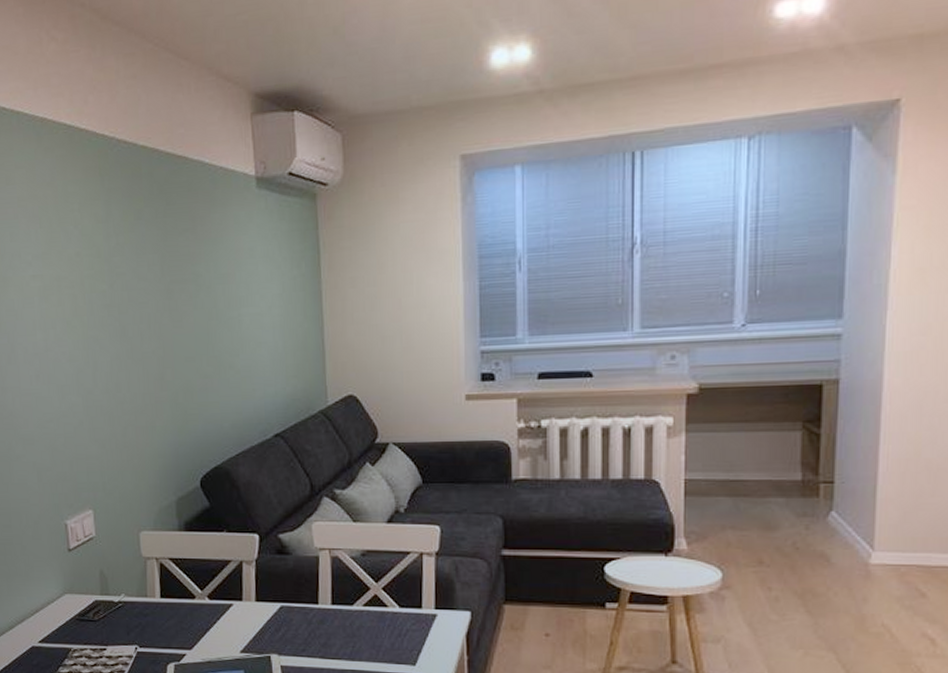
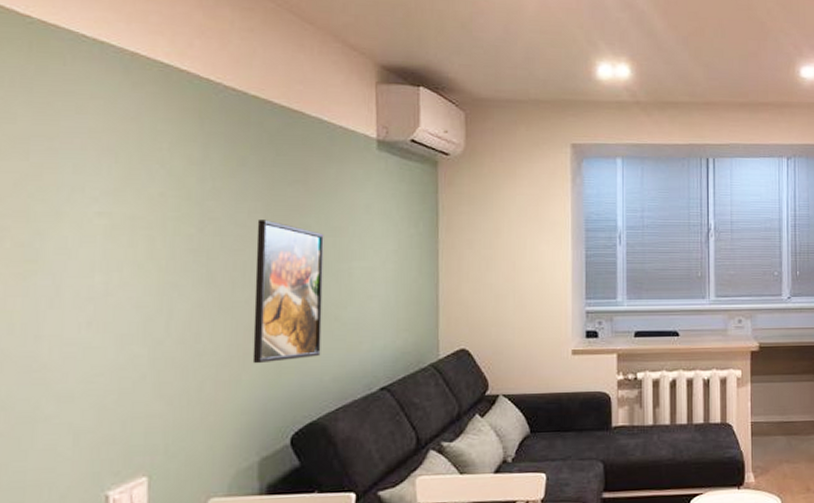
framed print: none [156,271,220,411] -> present [252,219,324,364]

